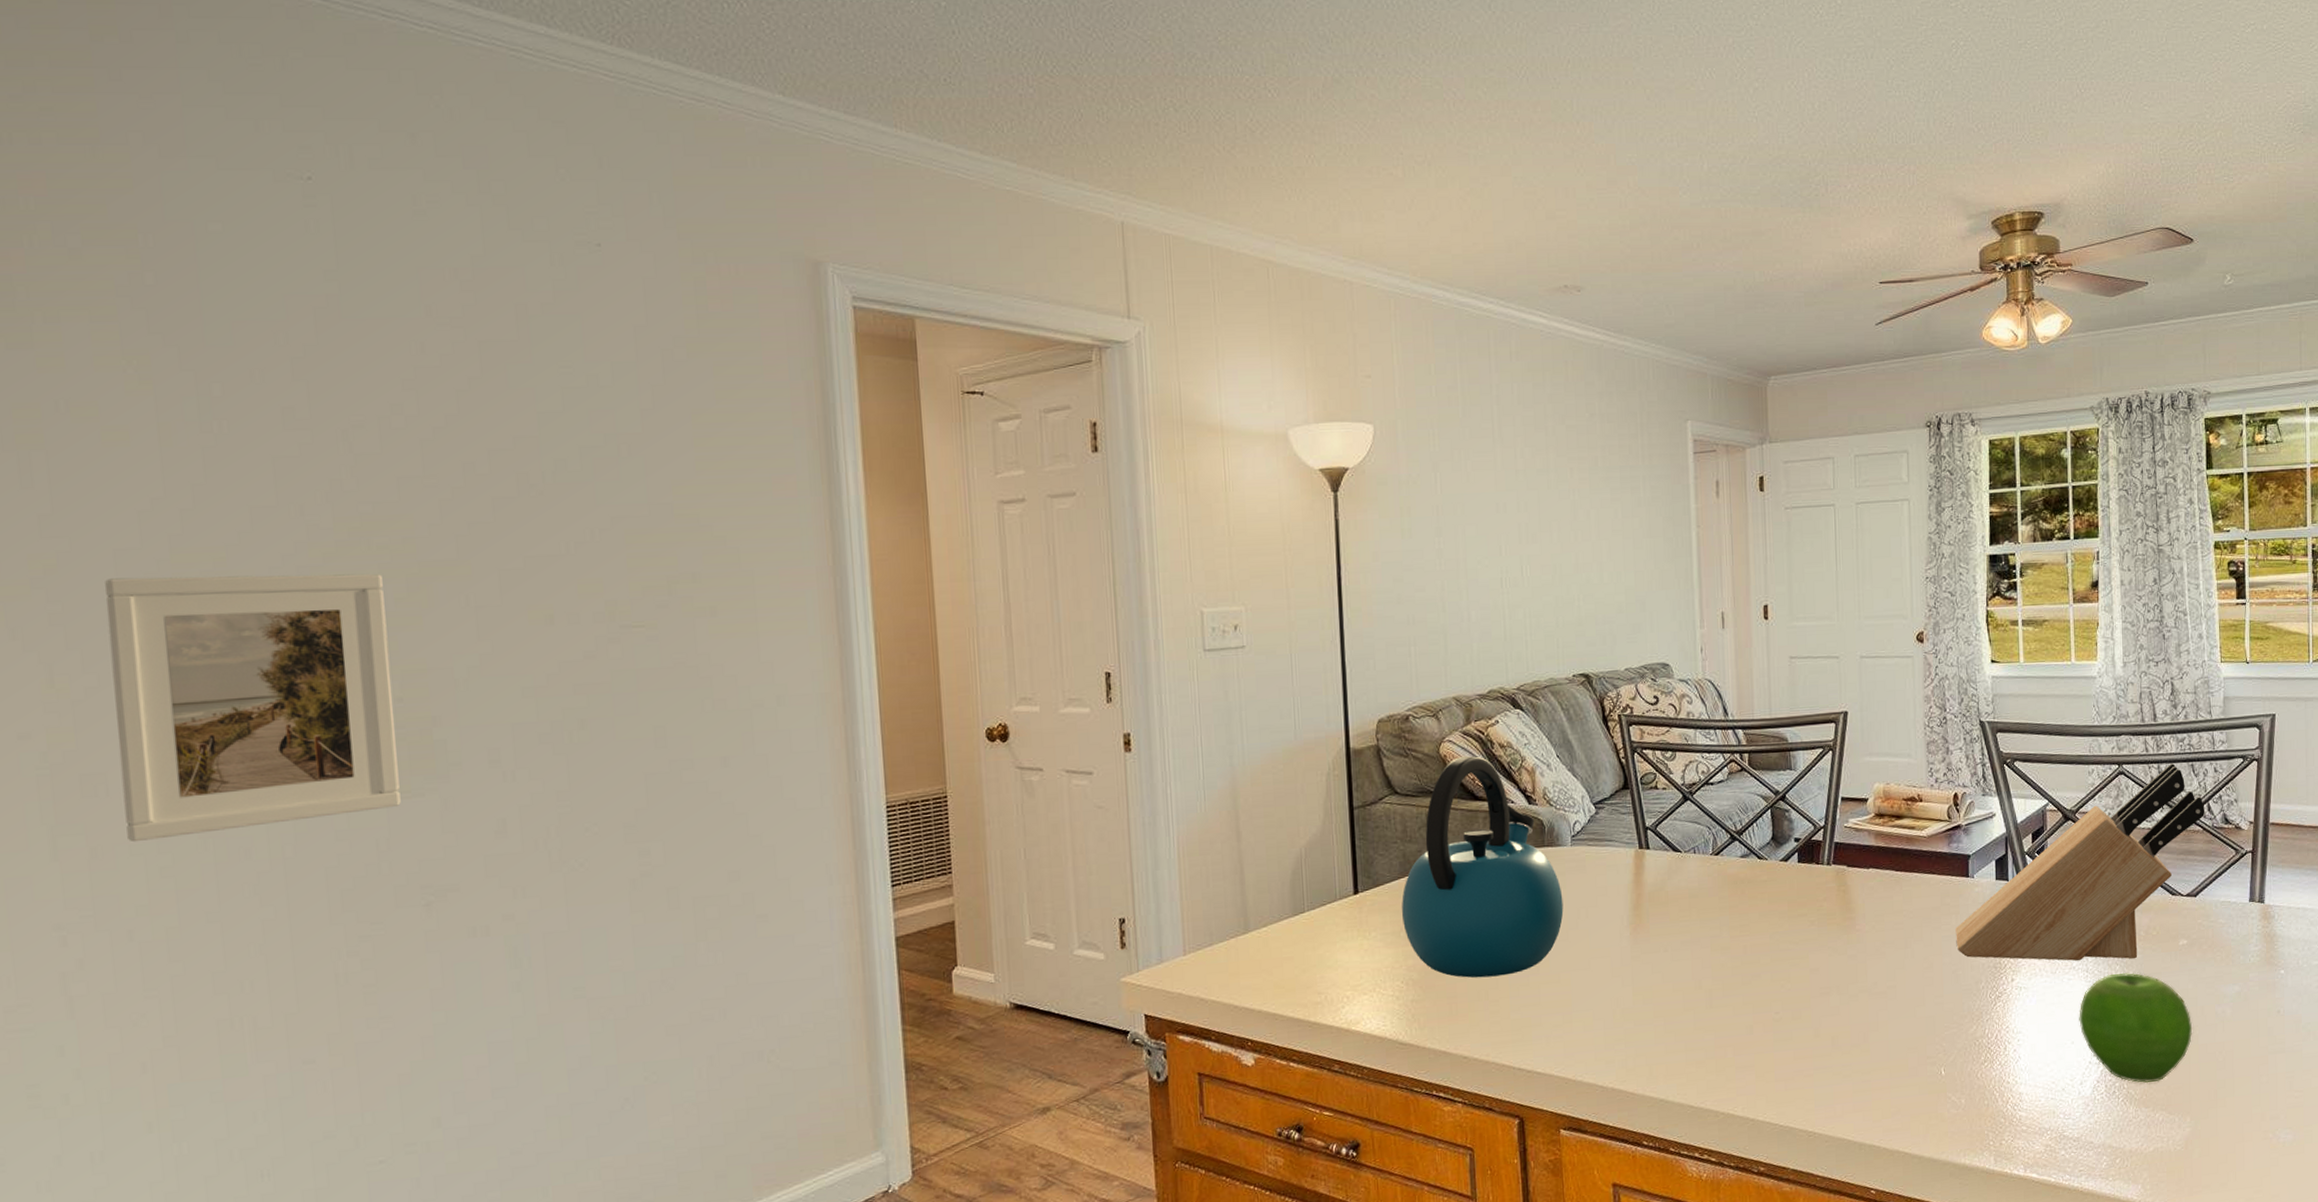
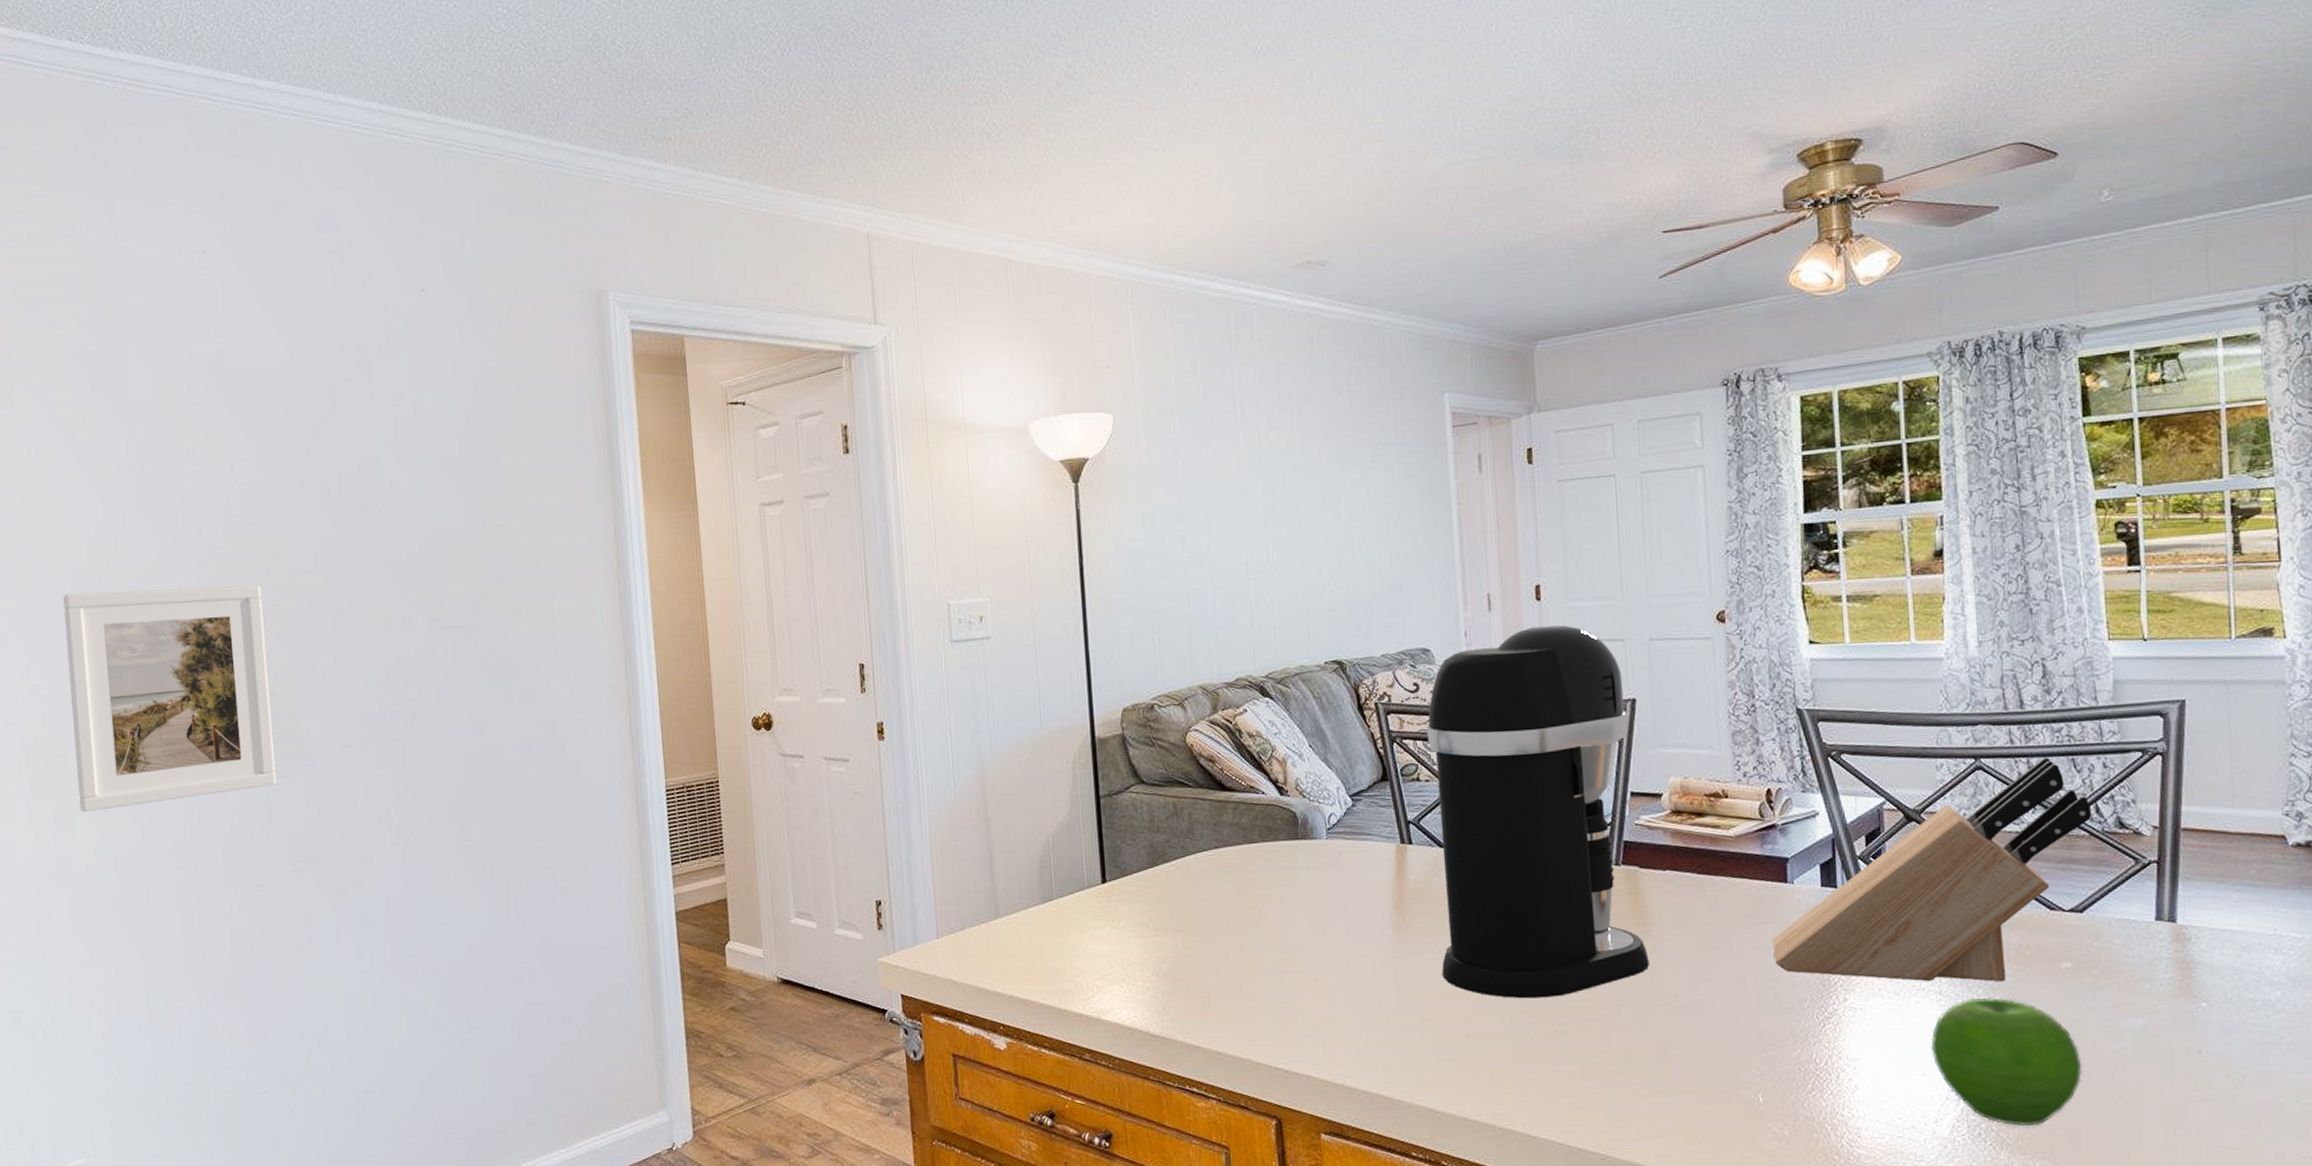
kettle: present [1402,755,1564,978] -> none [1150,745,1320,973]
coffee maker: none [1664,643,1854,992] -> present [1426,625,1649,999]

